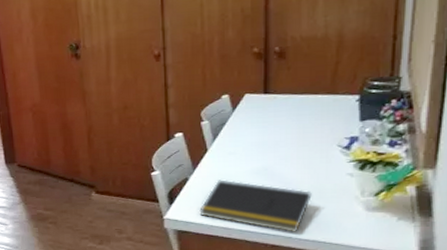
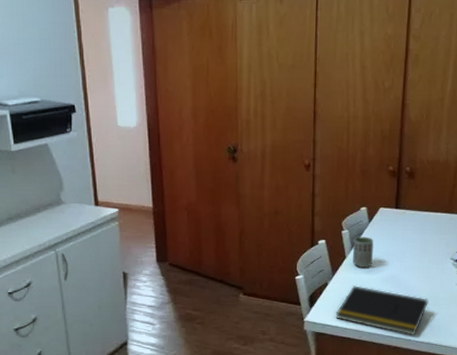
cup: none [216,126,240,160] -> present [353,236,374,267]

